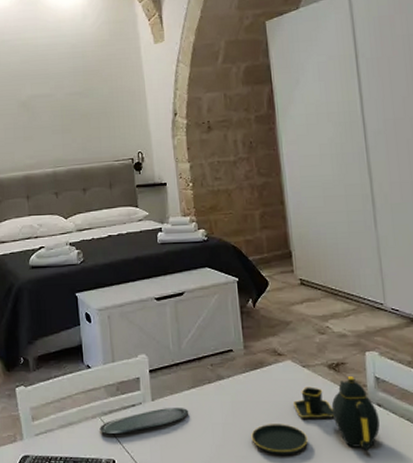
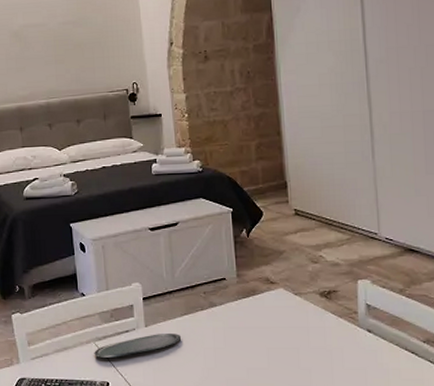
teapot: present [251,376,380,455] -> none [242,304,369,378]

